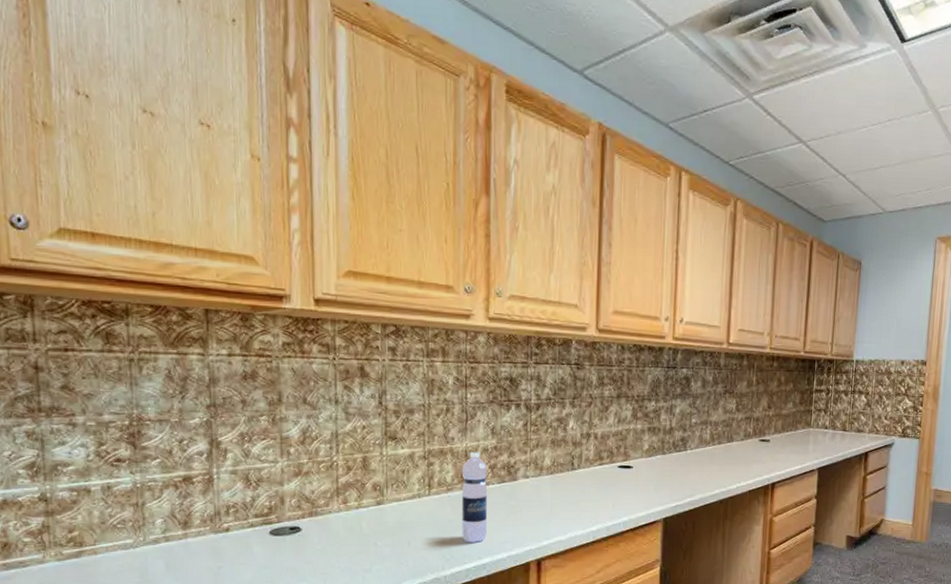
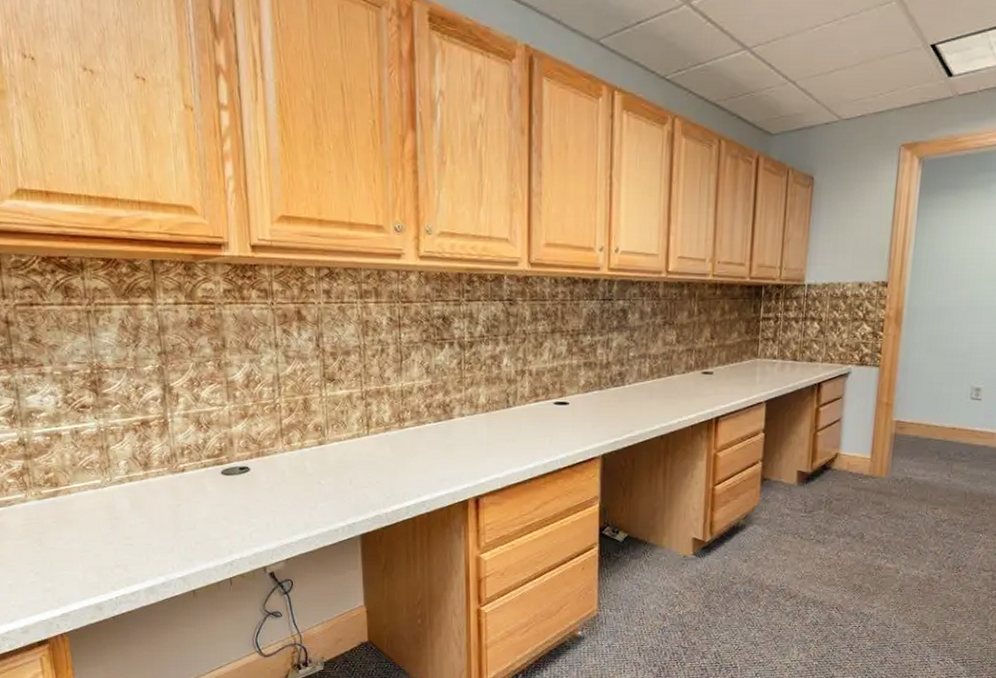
water bottle: present [461,452,488,543] -> none [399,391,426,481]

